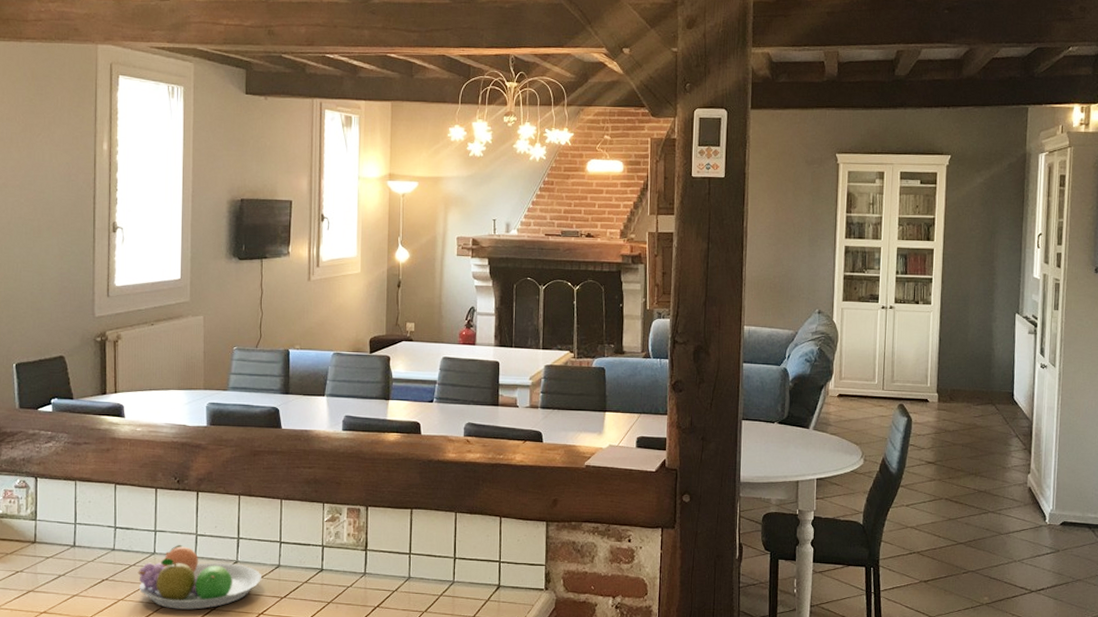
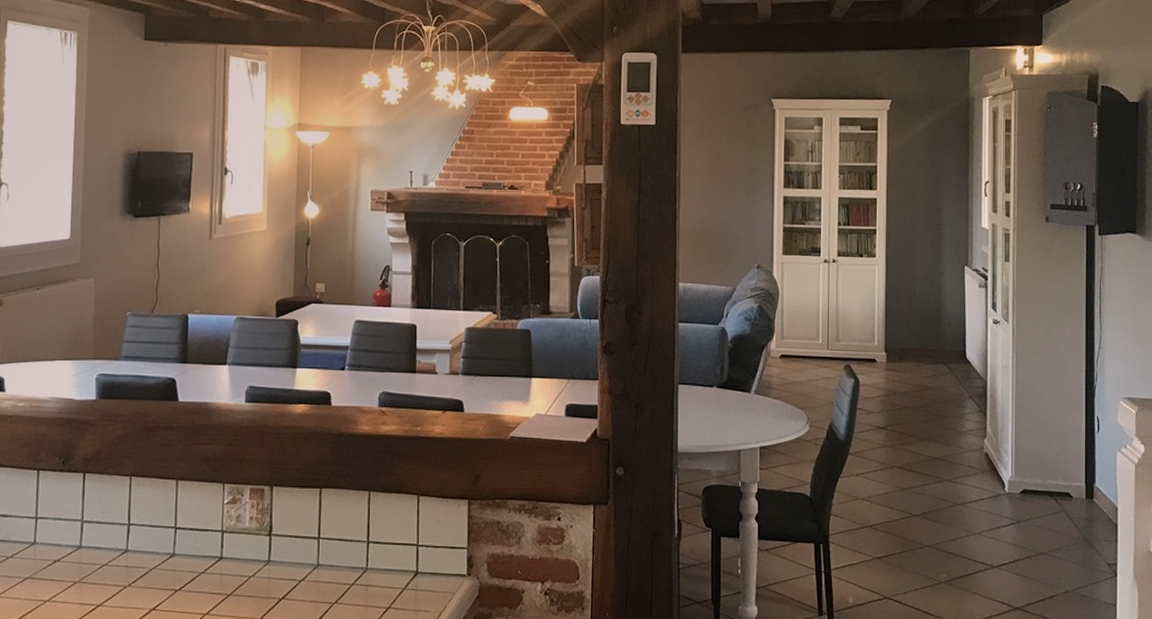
fruit bowl: present [138,545,261,610] -> none [15,533,154,606]

